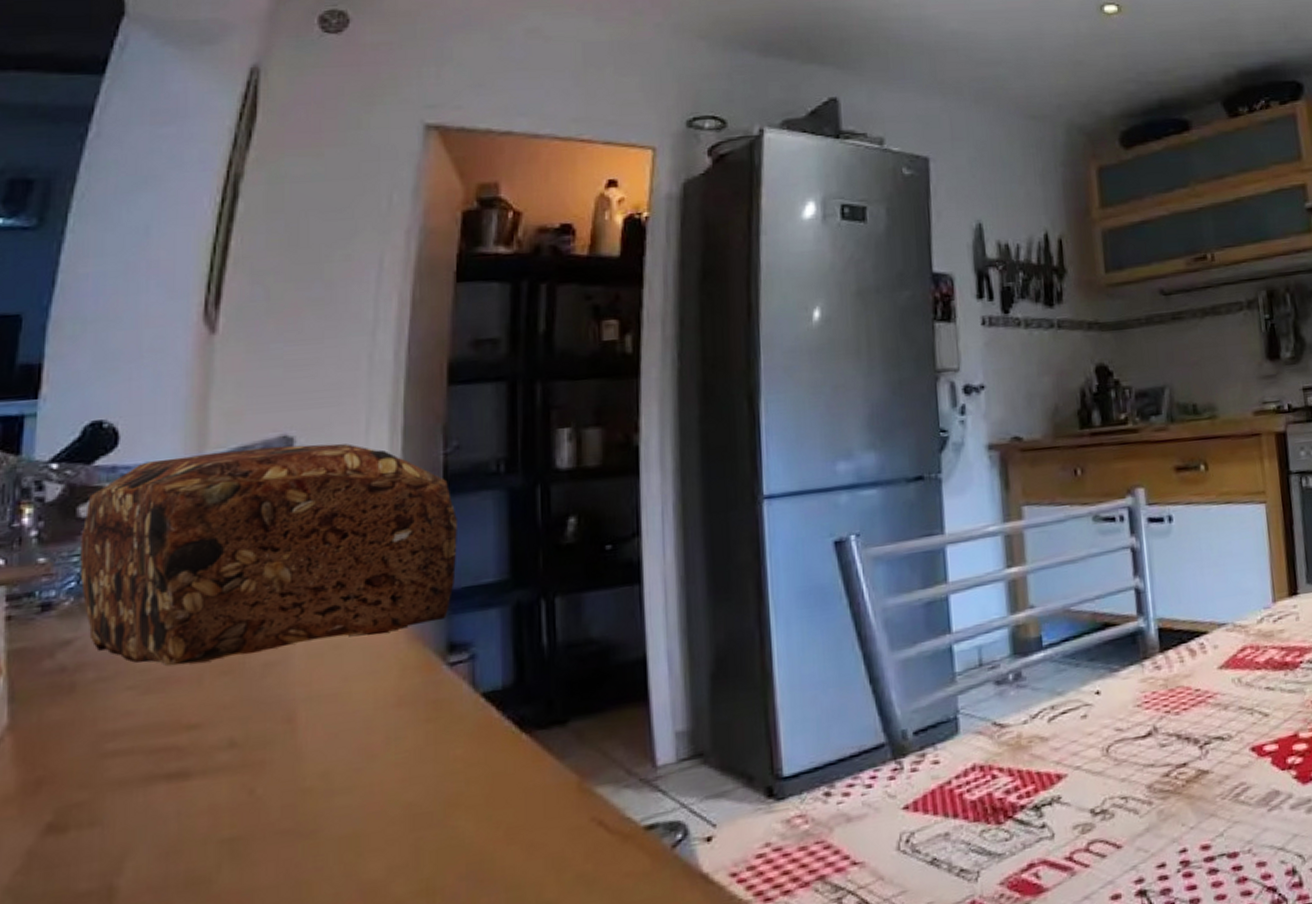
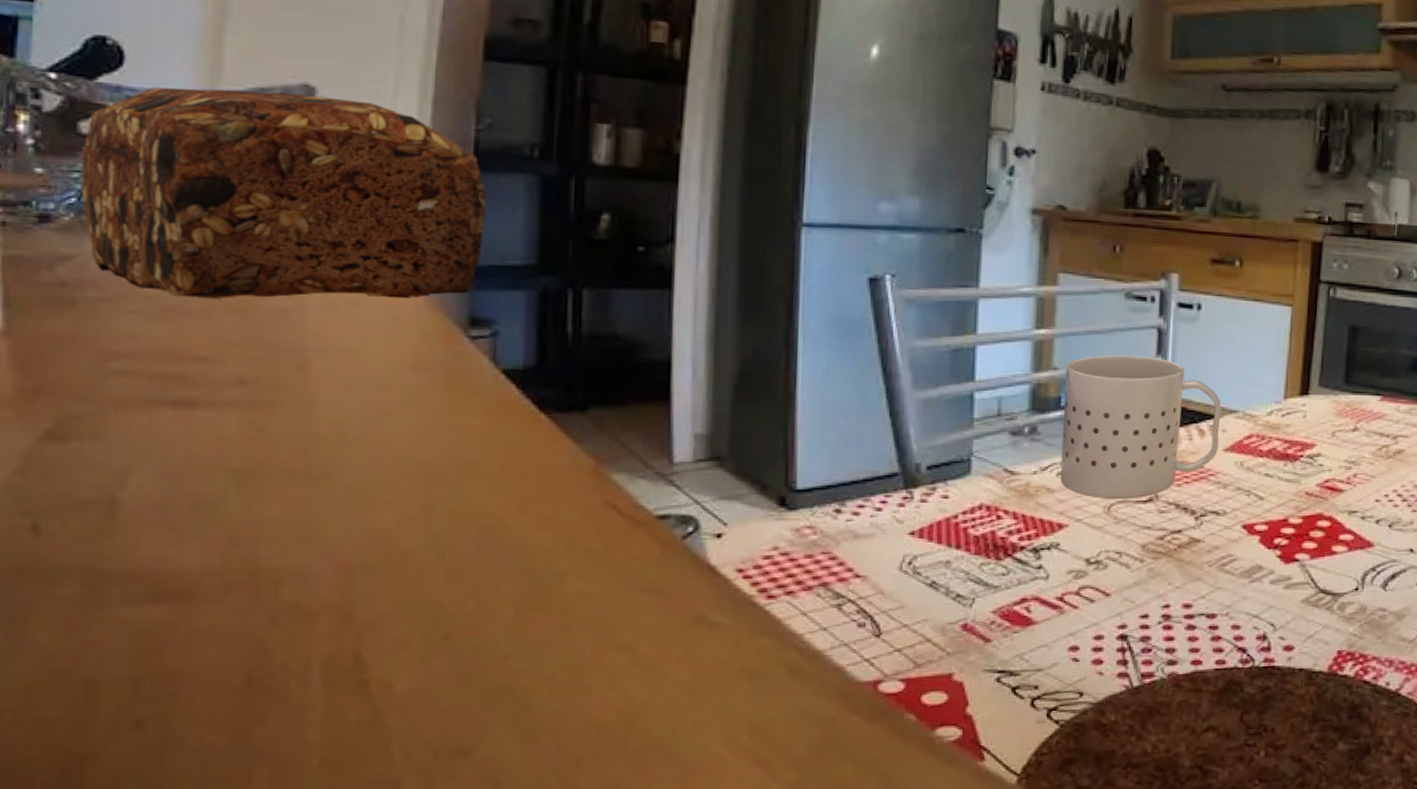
mug: none [1043,579,1212,741] -> present [1060,355,1221,500]

